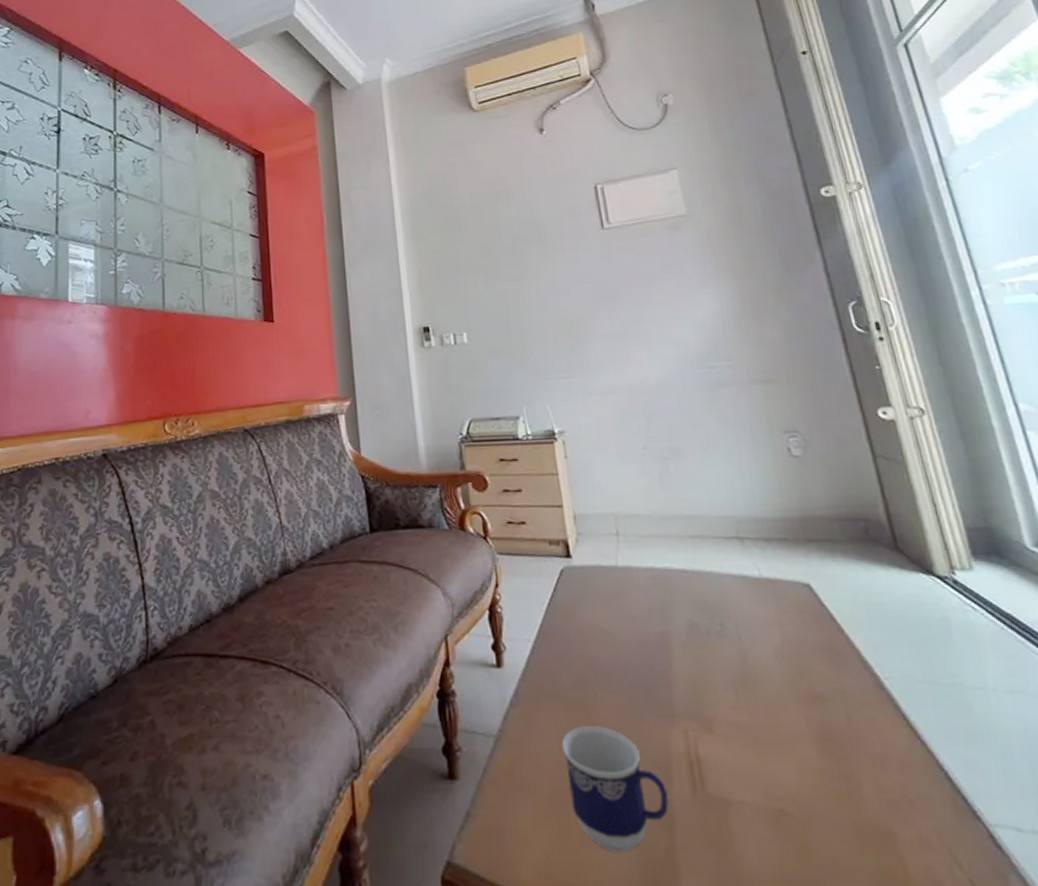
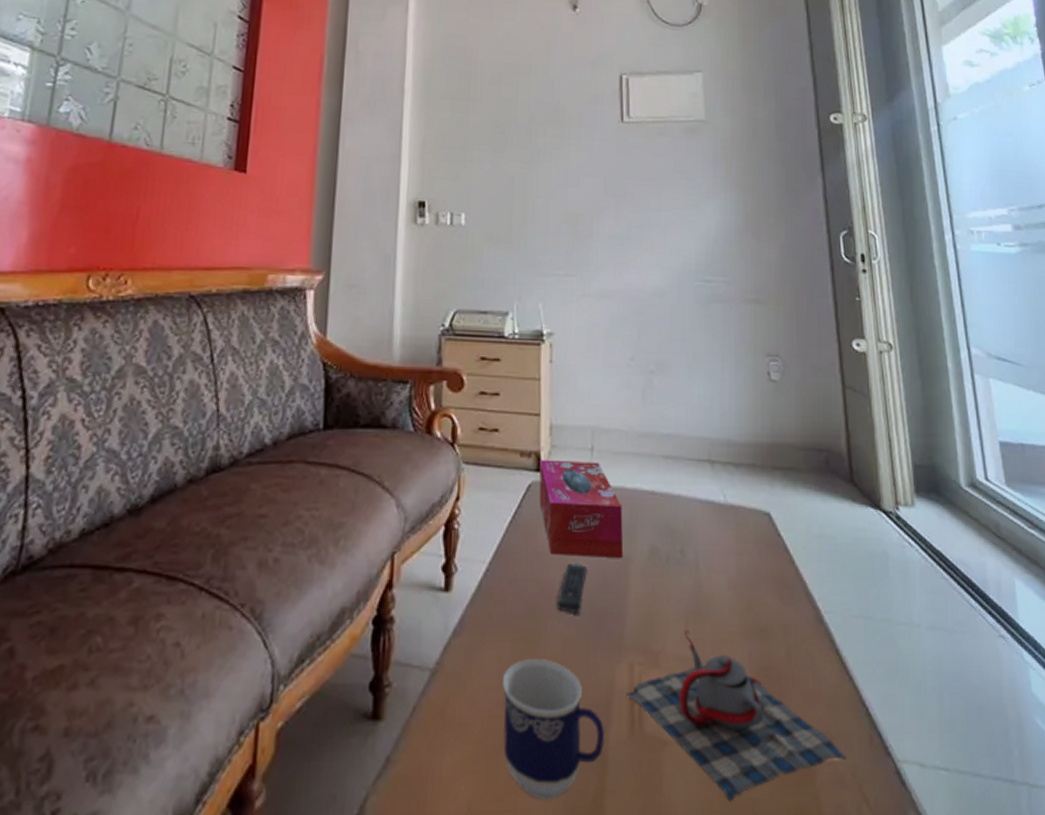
tissue box: none [569,545,663,634] -> present [539,459,624,559]
remote control: none [603,638,629,686] -> present [556,563,588,615]
teapot: none [683,698,929,860] -> present [626,630,846,802]

